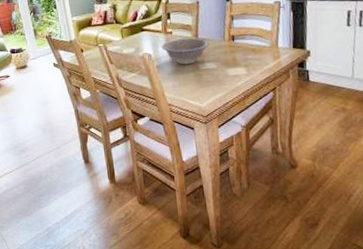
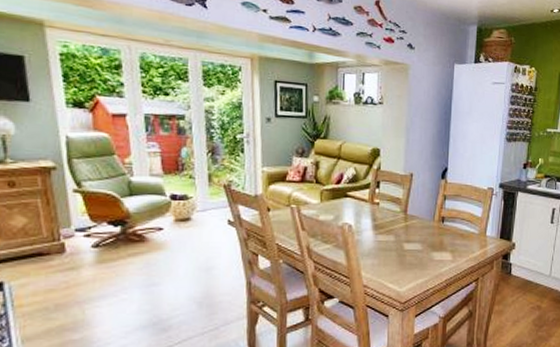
bowl: present [161,37,209,65] -> none [365,211,418,242]

